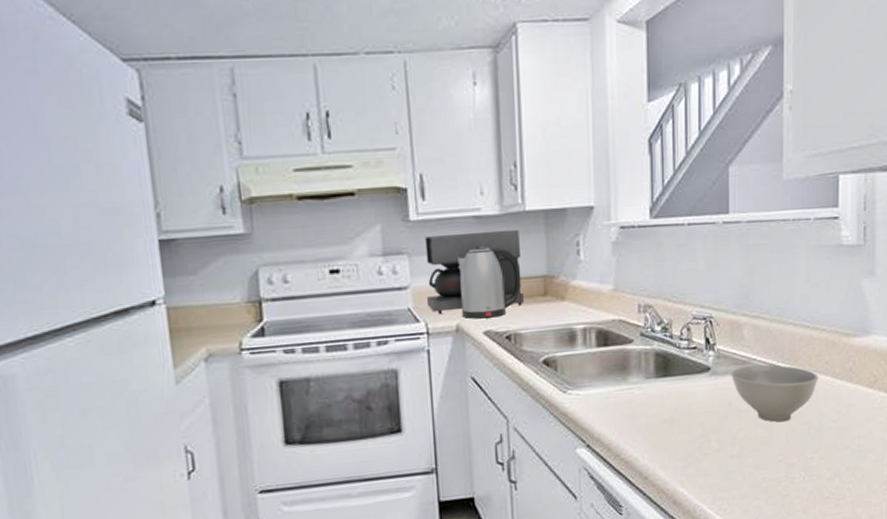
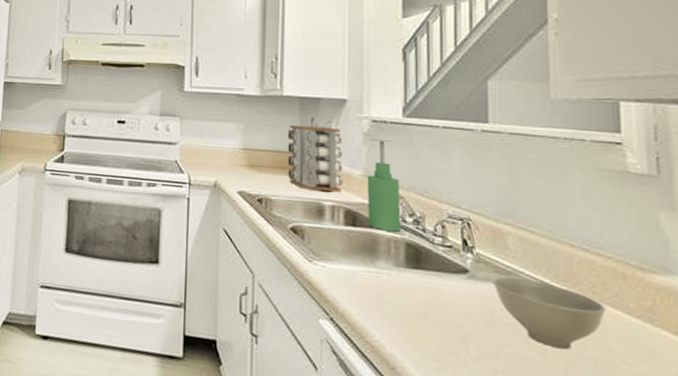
coffee maker: present [425,229,524,313] -> none [191,105,277,176]
kettle: present [458,246,522,319] -> none [220,119,275,181]
spice rack: none [533,230,594,317] -> present [287,116,343,192]
soap dispenser: none [617,246,650,345] -> present [367,138,401,232]

